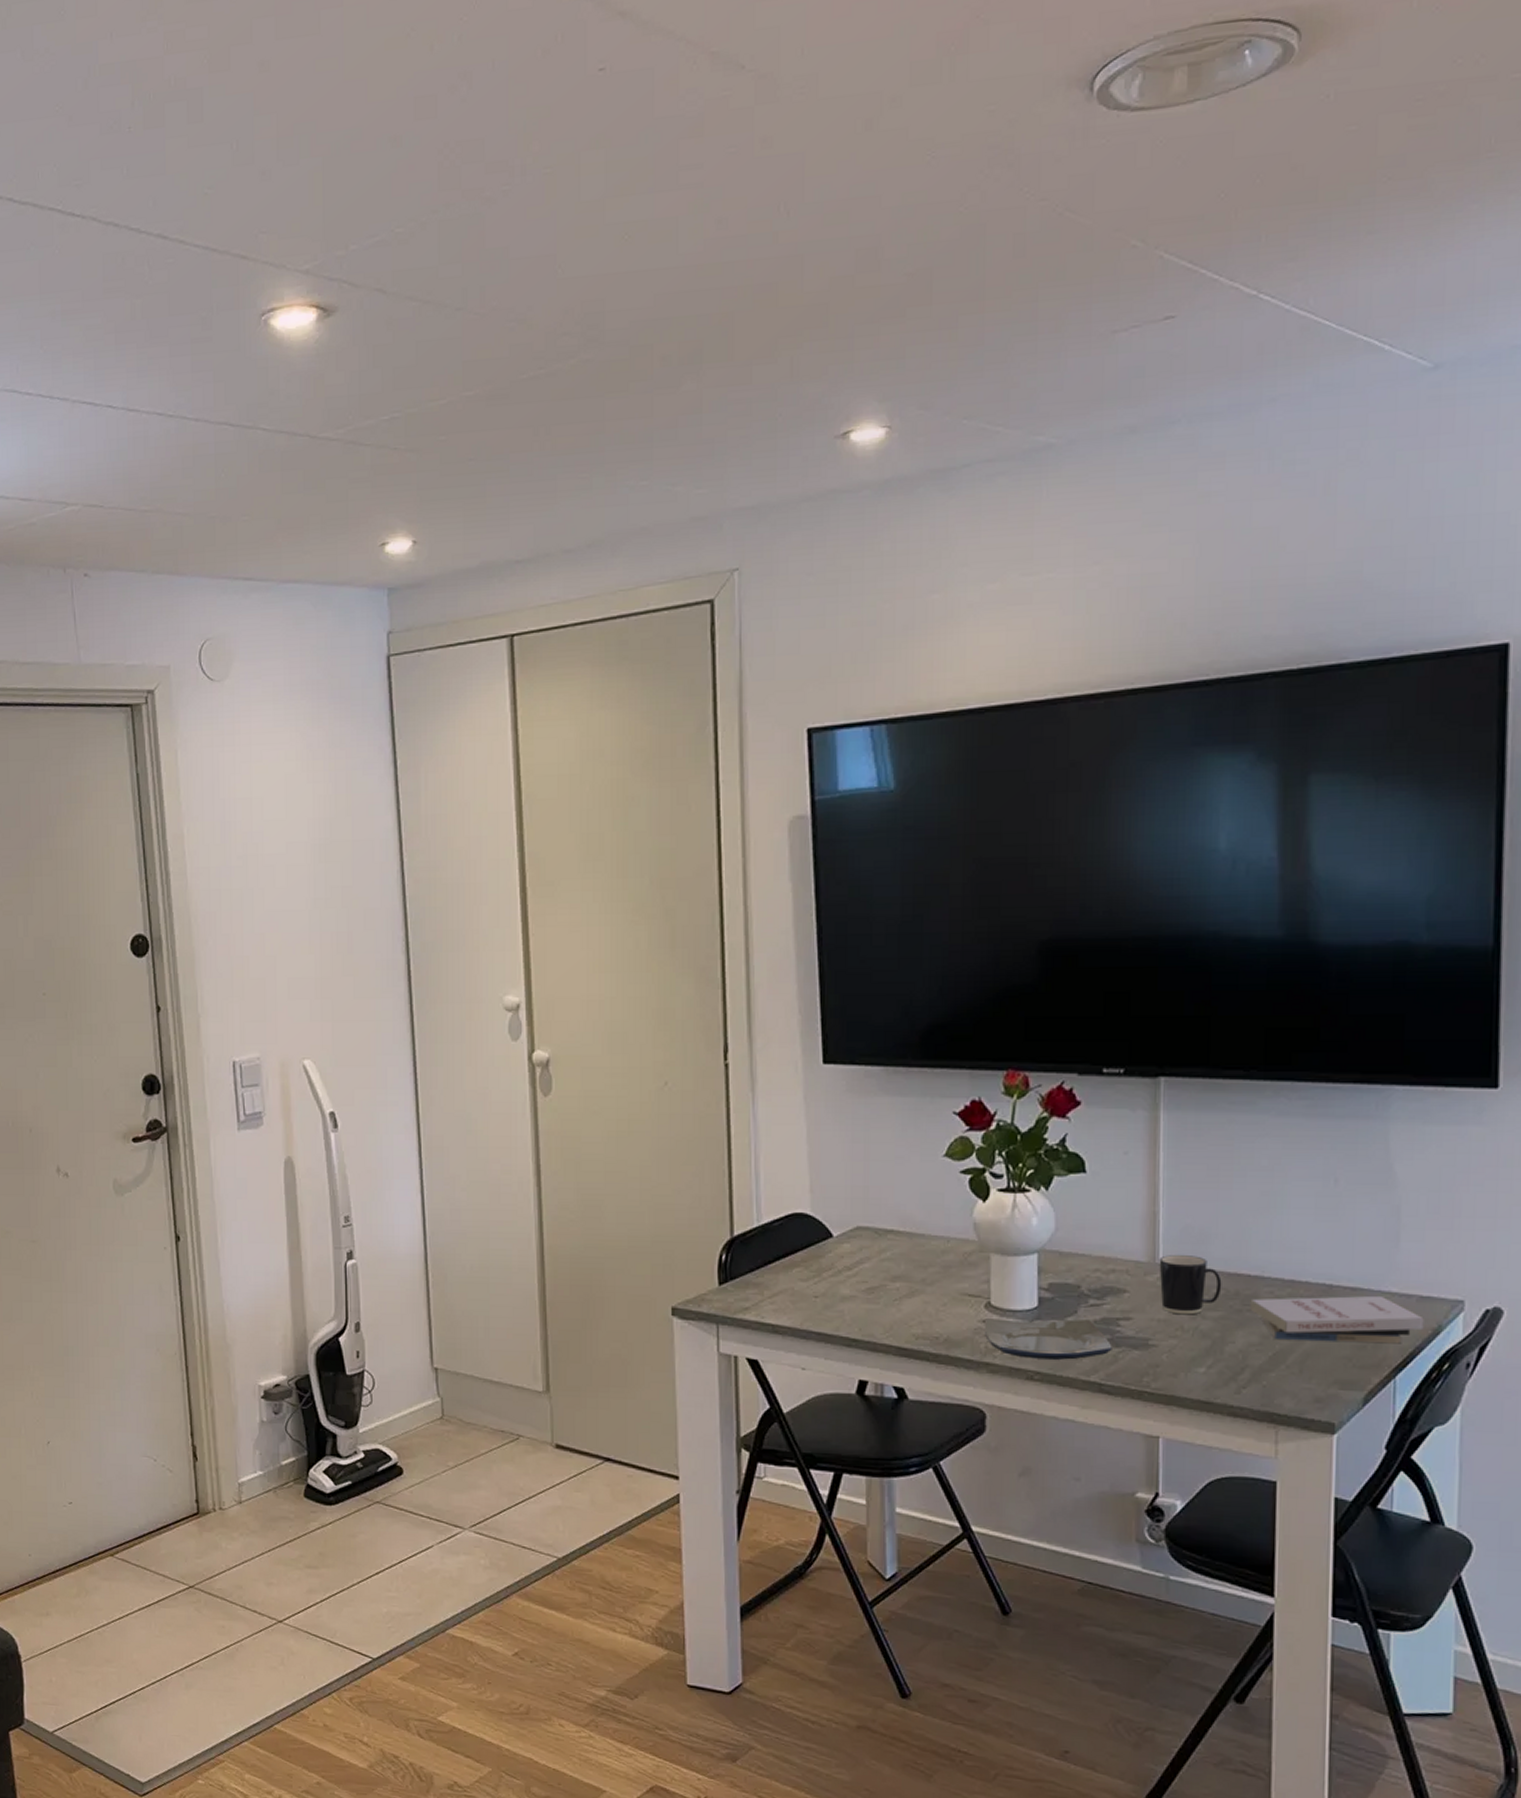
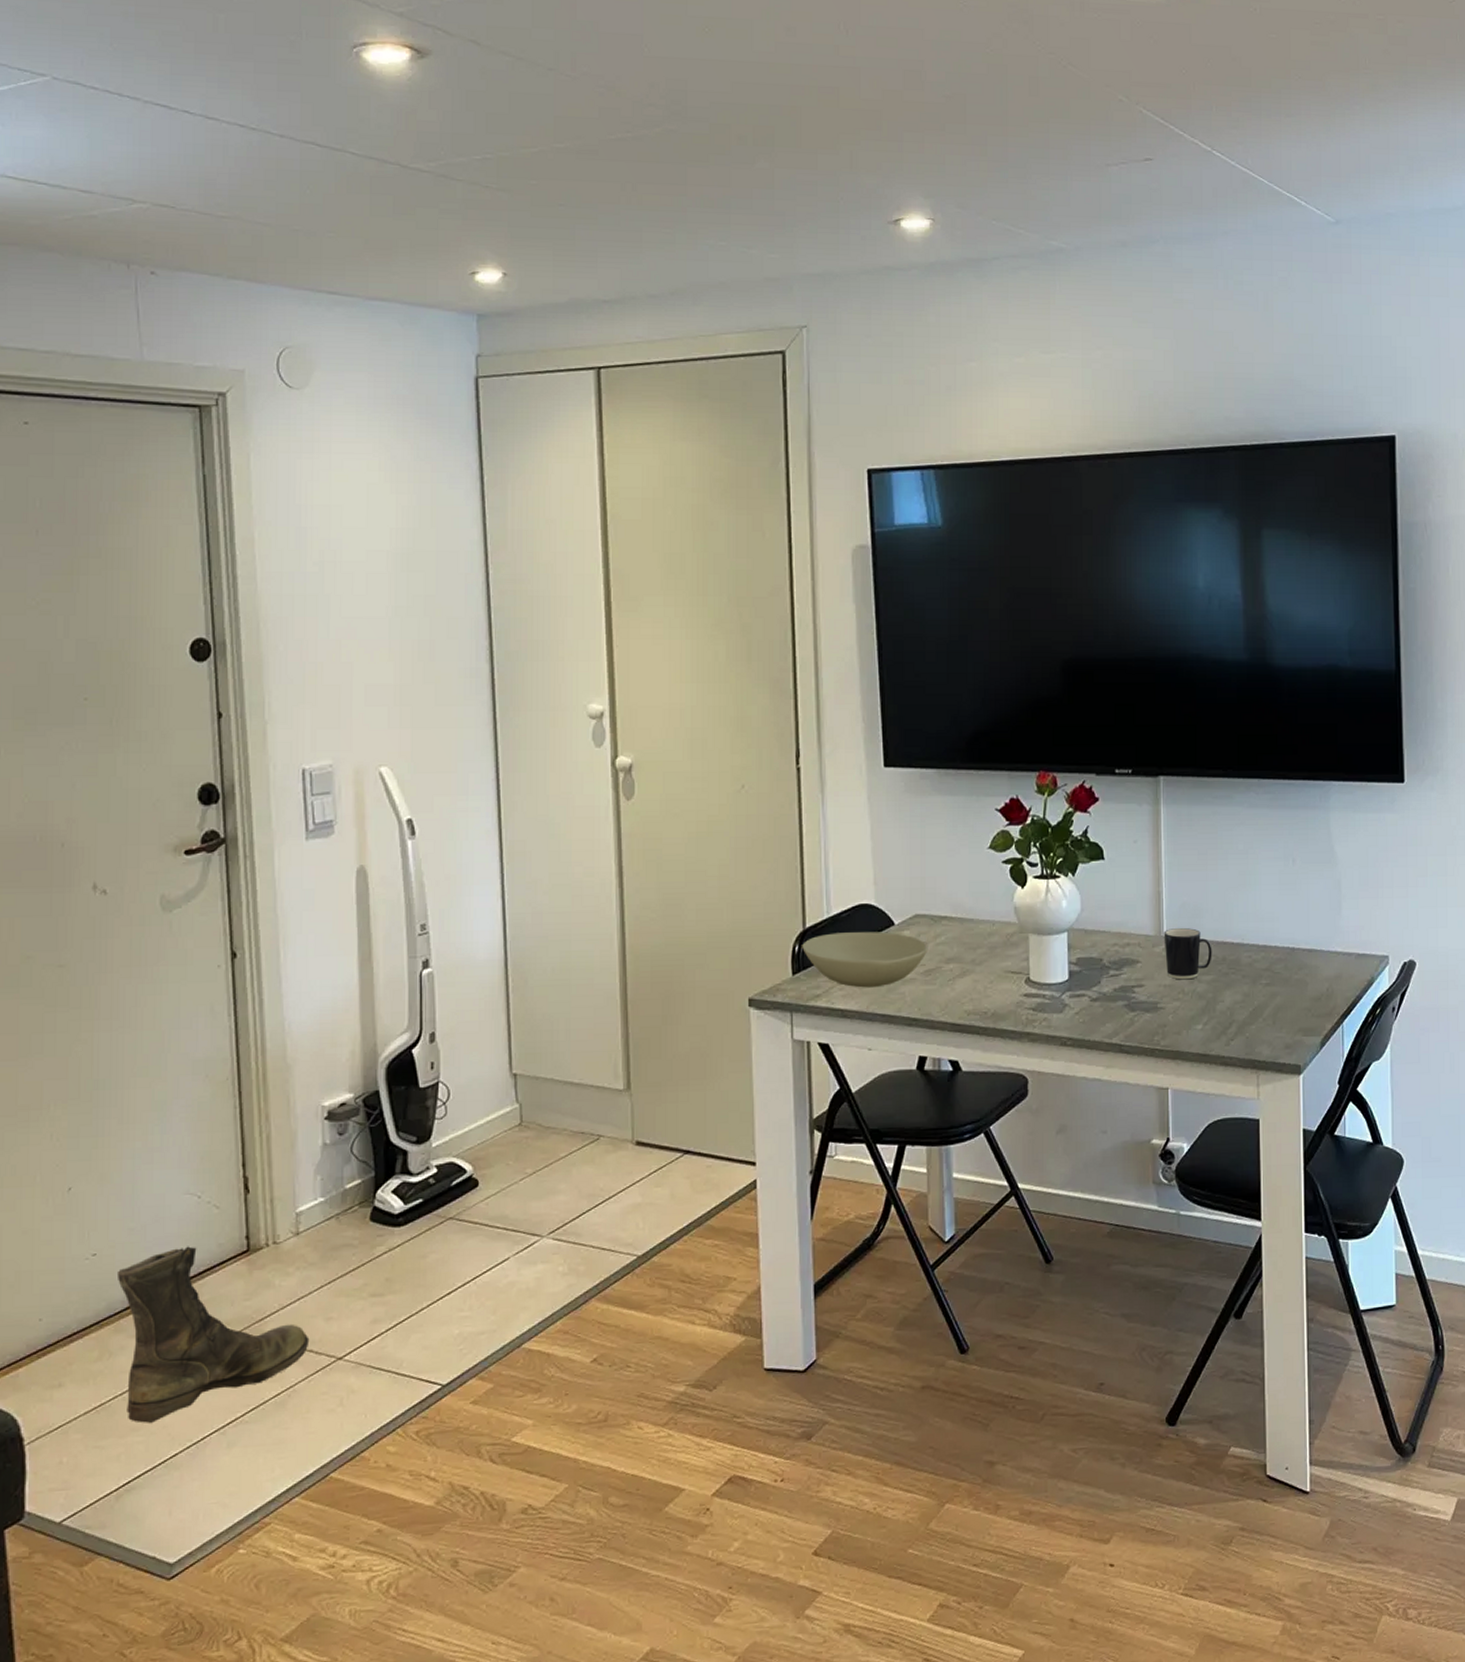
boot: none [89,1504,253,1657] -> present [116,1246,310,1423]
bowl: none [730,1243,872,1304] -> present [802,932,928,988]
plate: present [984,1319,1112,1360] -> none [1024,989,1129,1026]
books: present [1250,1295,1424,1344] -> none [1234,955,1361,996]

